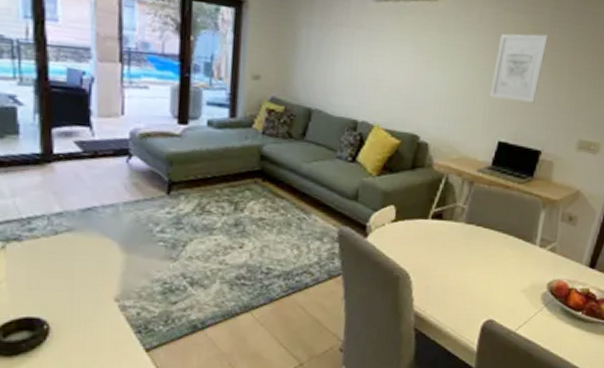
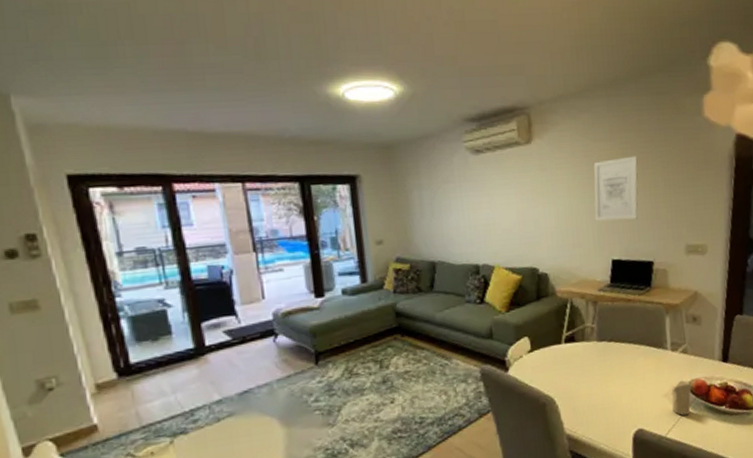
candle: none [528,278,552,314] -> present [671,380,691,416]

